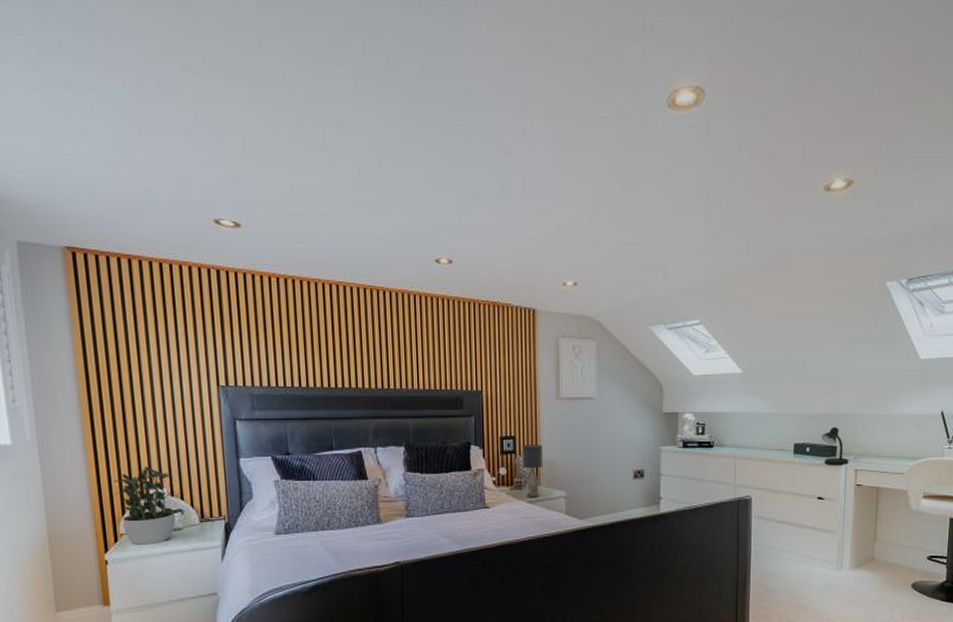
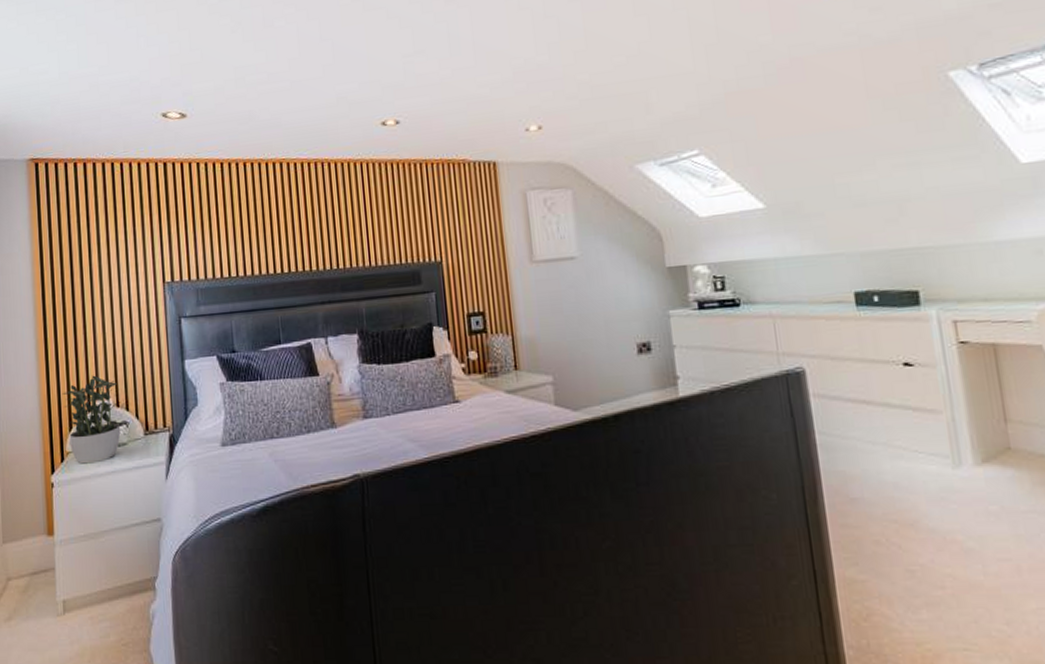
table lamp: present [522,444,543,498] -> none [493,319,521,387]
desk lamp: present [822,427,857,465] -> none [893,265,952,318]

